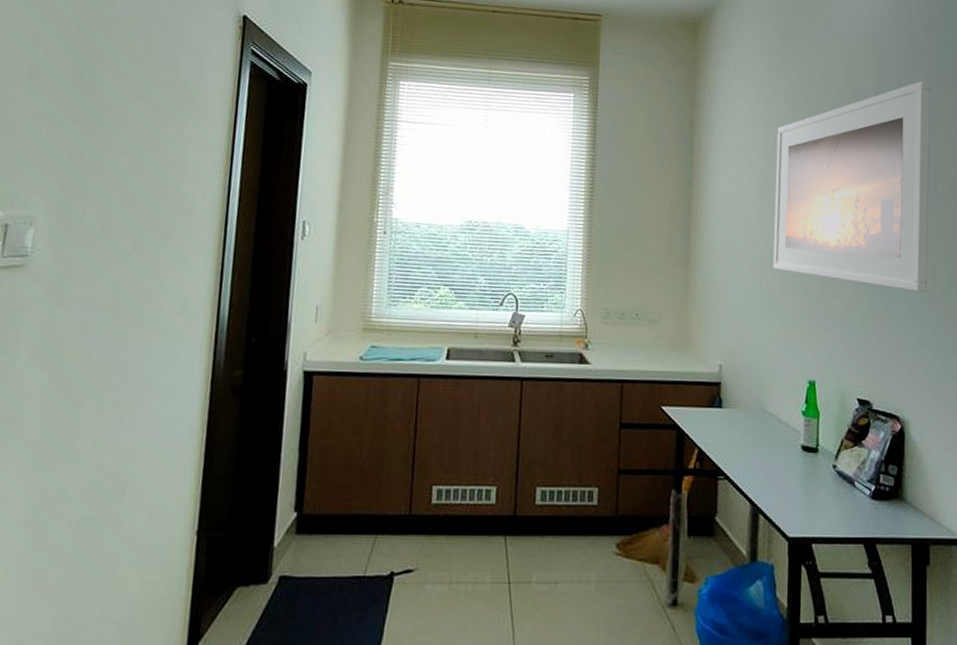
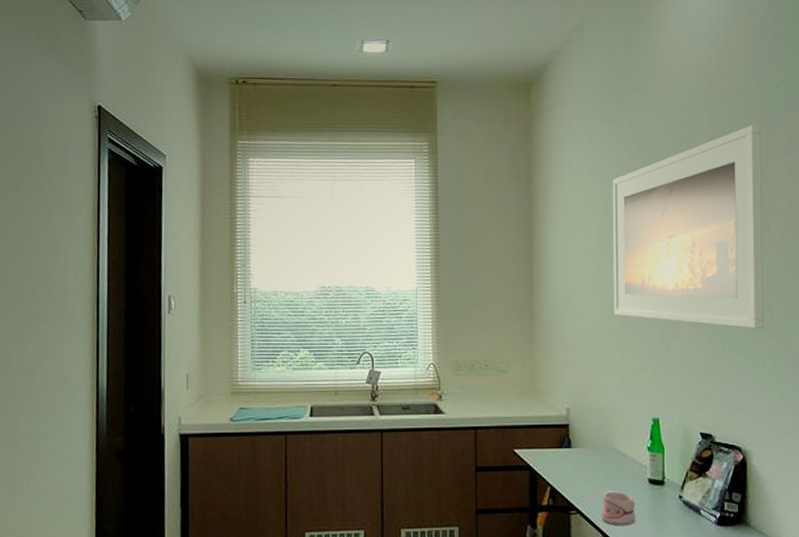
mug: none [750,456,787,495] -> present [601,491,636,526]

